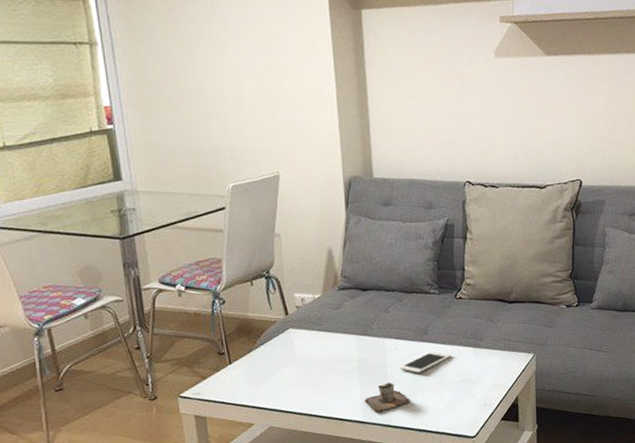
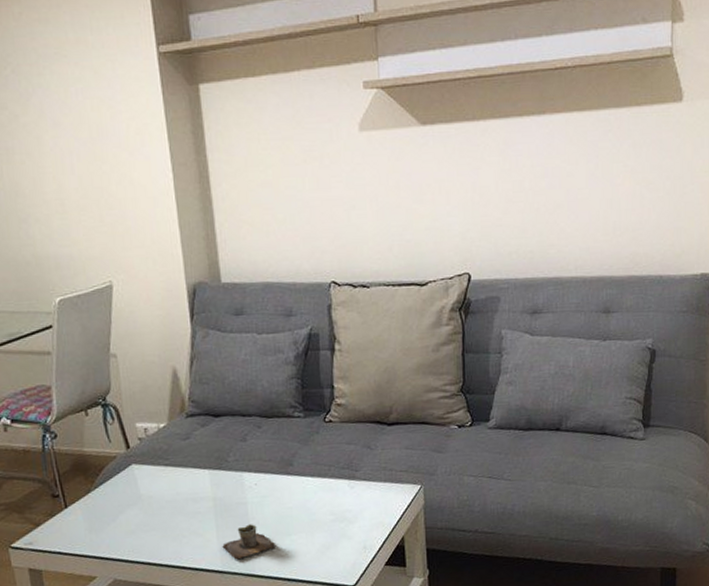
cell phone: present [399,351,451,374] -> none [261,485,323,513]

